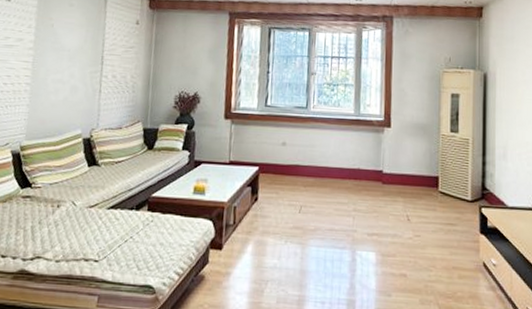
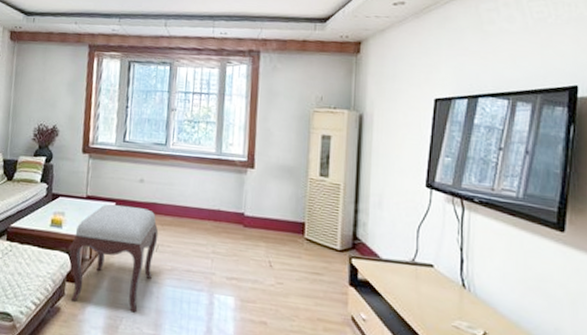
ottoman: none [213,168,302,275] -> present [70,204,159,313]

